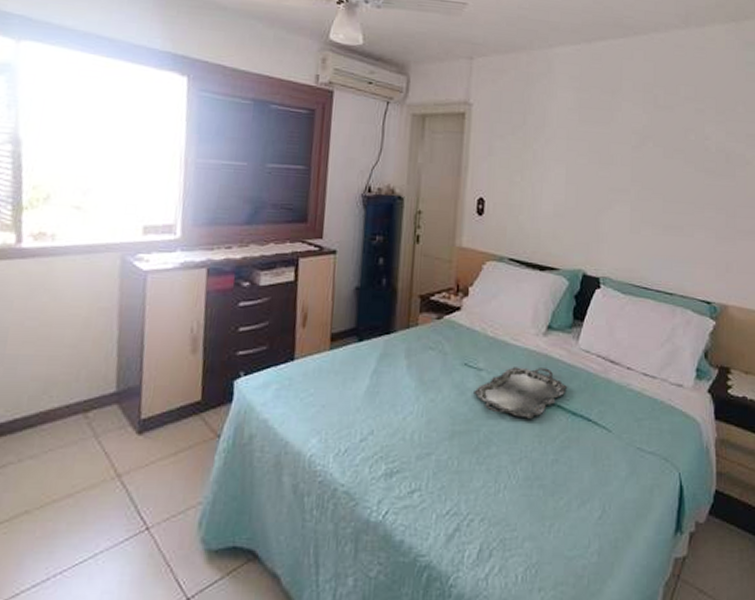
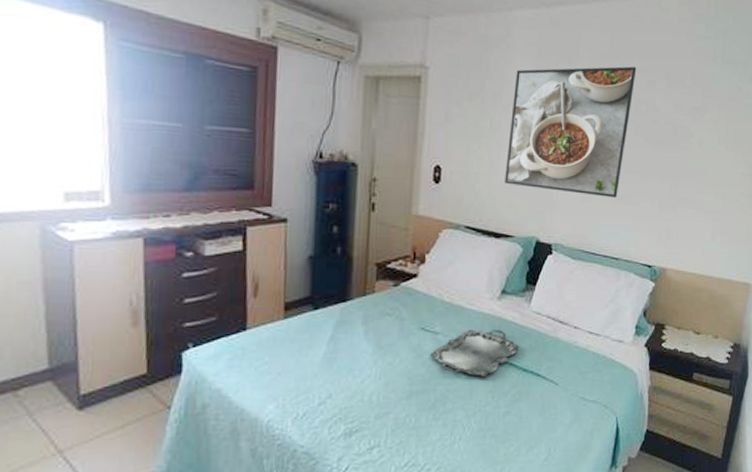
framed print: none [549,95,683,229] -> present [505,66,637,198]

